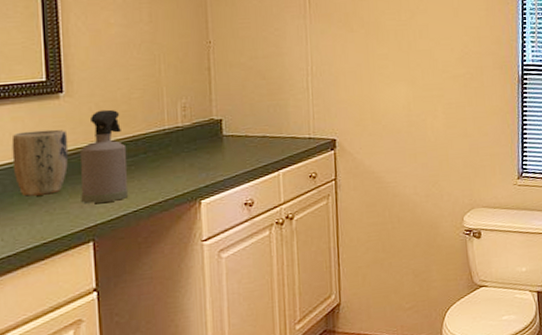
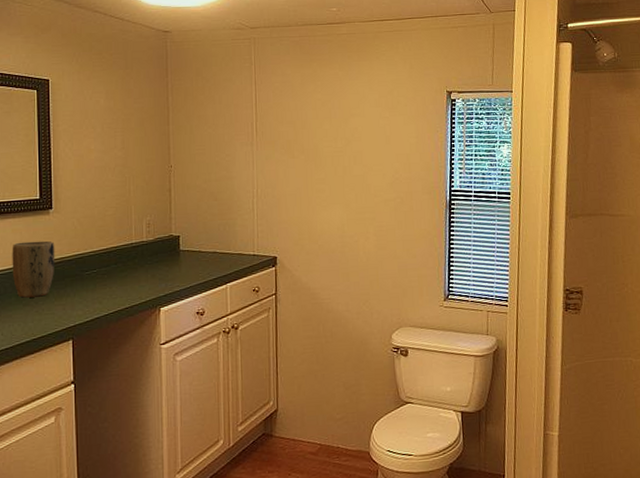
spray bottle: present [80,109,129,204] -> none [64,224,102,307]

